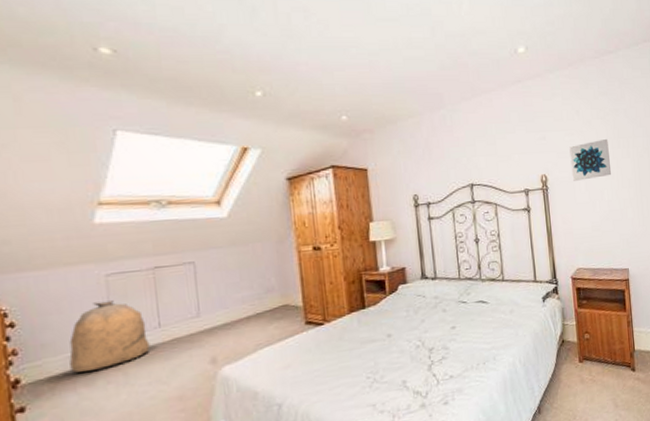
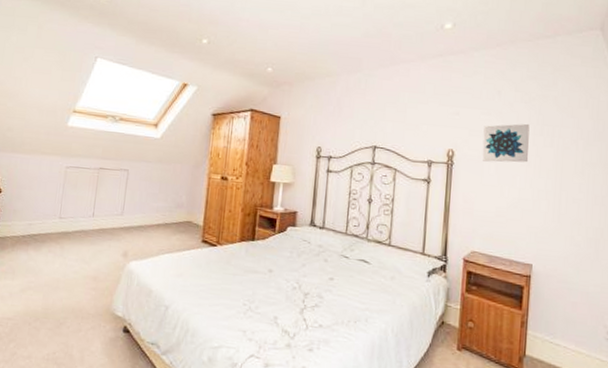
bag: present [69,300,150,373] -> none [27,186,84,240]

